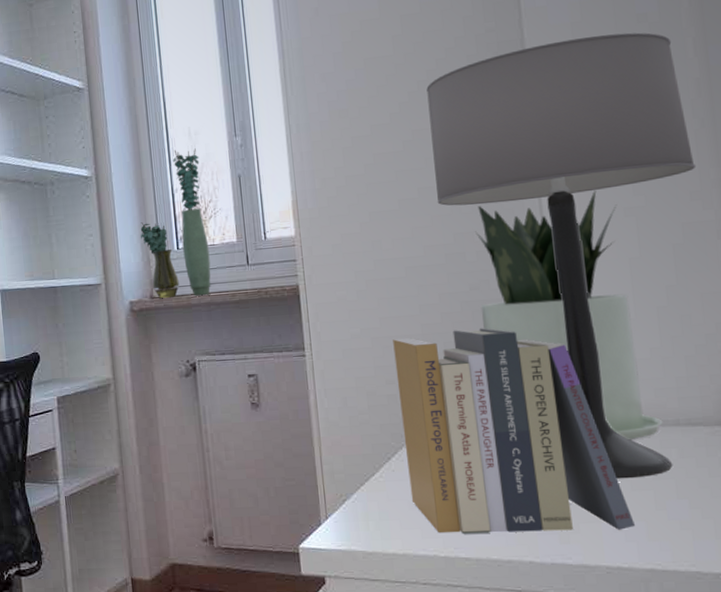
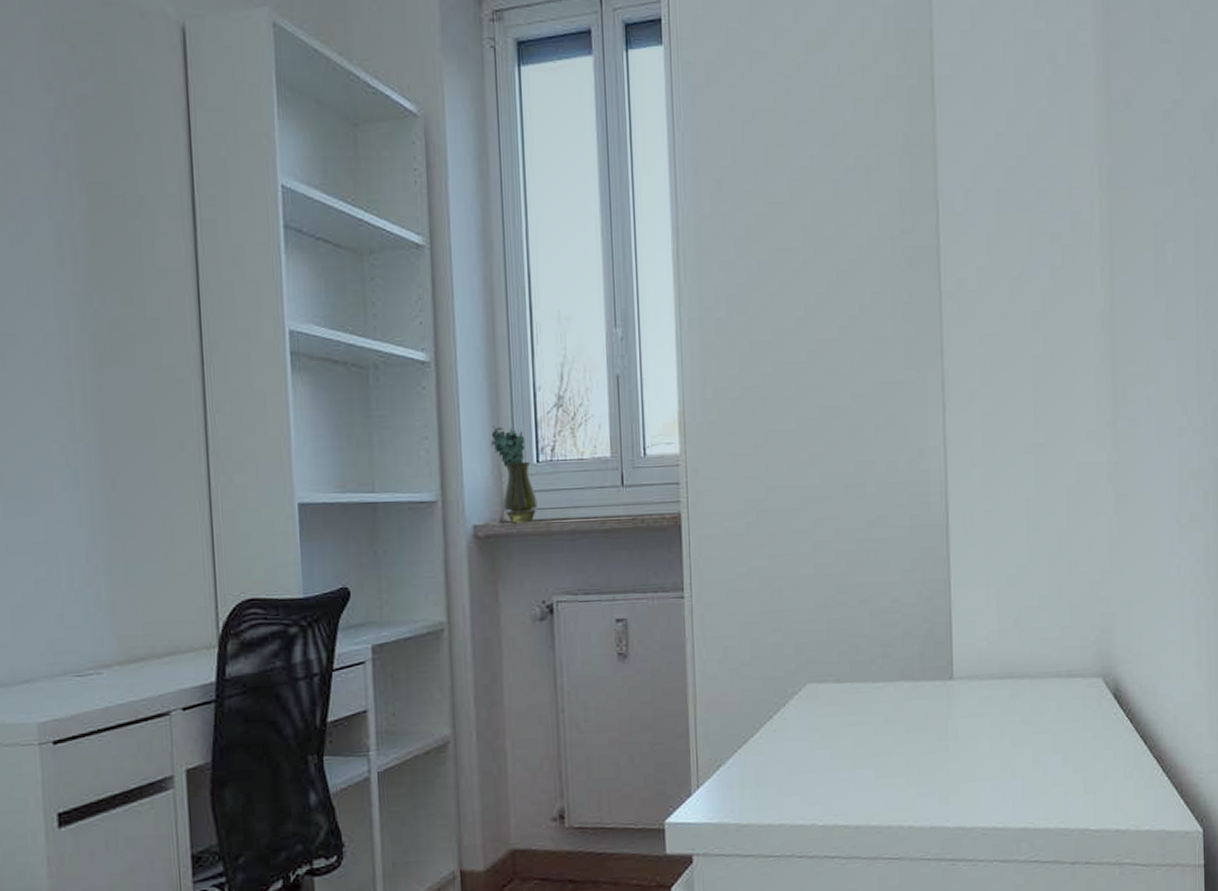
vase: present [172,148,211,296] -> none [536,336,578,522]
books: present [393,328,635,534] -> none [782,570,1012,800]
table lamp: present [426,32,697,479] -> none [835,252,1094,735]
planter: present [475,190,663,441] -> none [877,422,1045,694]

